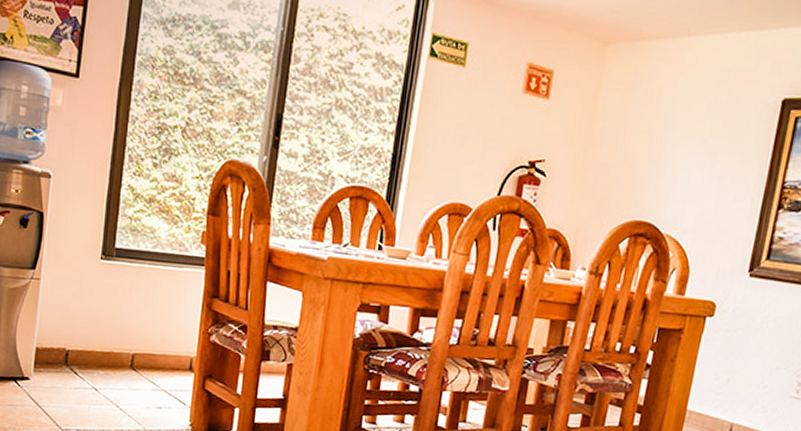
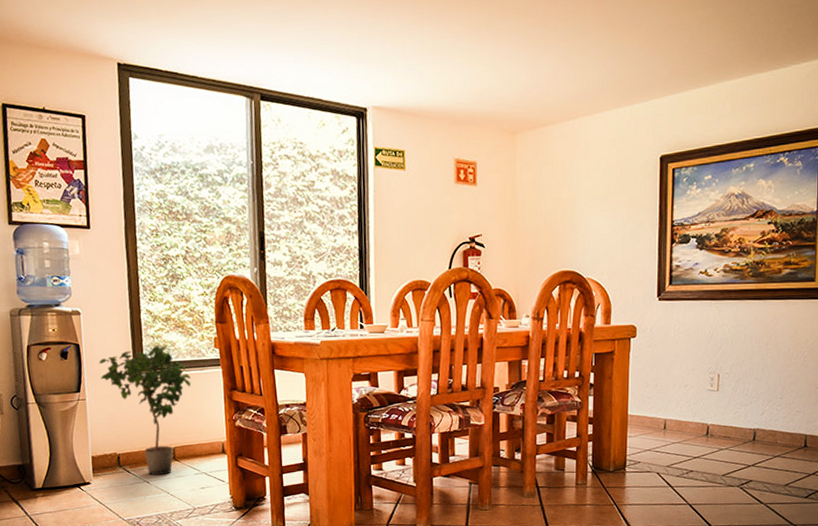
potted plant: none [62,230,167,384] -> present [99,344,191,476]

